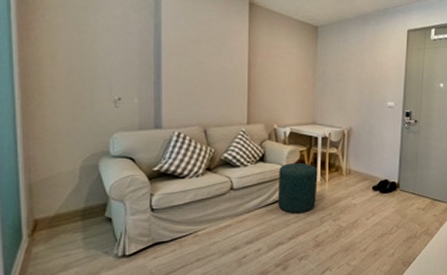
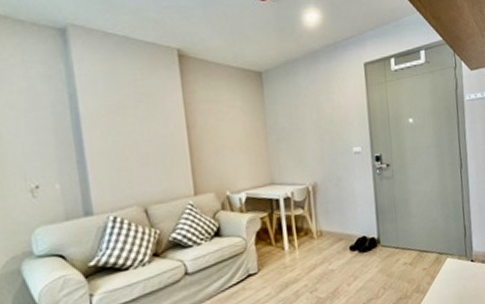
ottoman: present [278,162,318,213] -> none [239,231,287,292]

